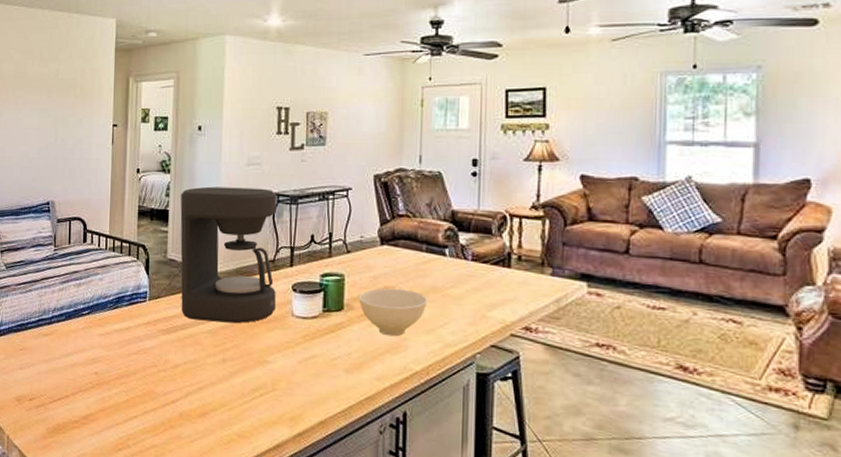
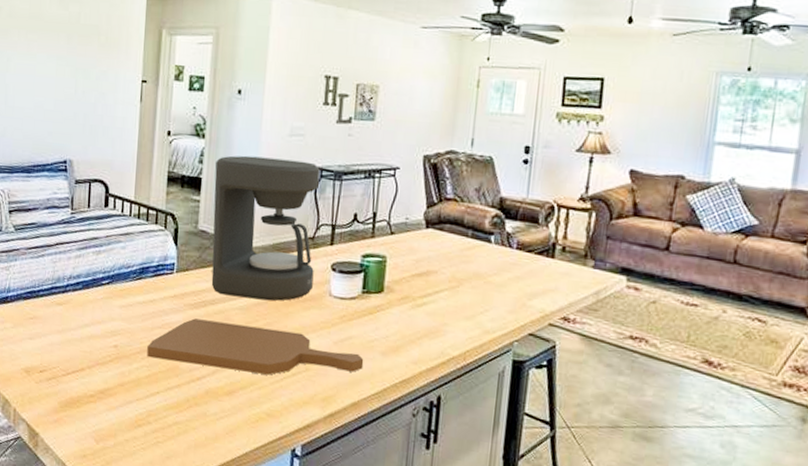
cutting board: none [125,343,329,396] -> present [147,318,364,375]
bowl: present [358,288,428,337] -> none [399,272,470,321]

